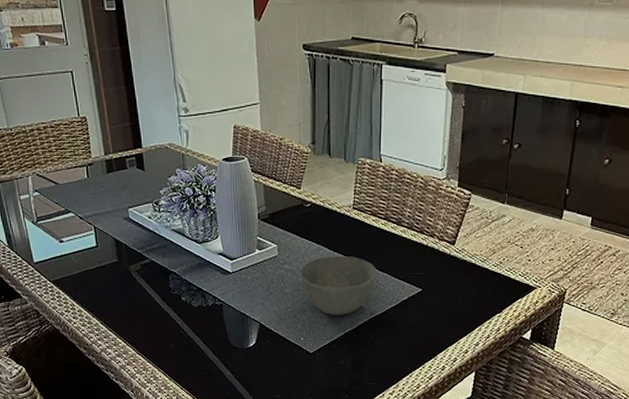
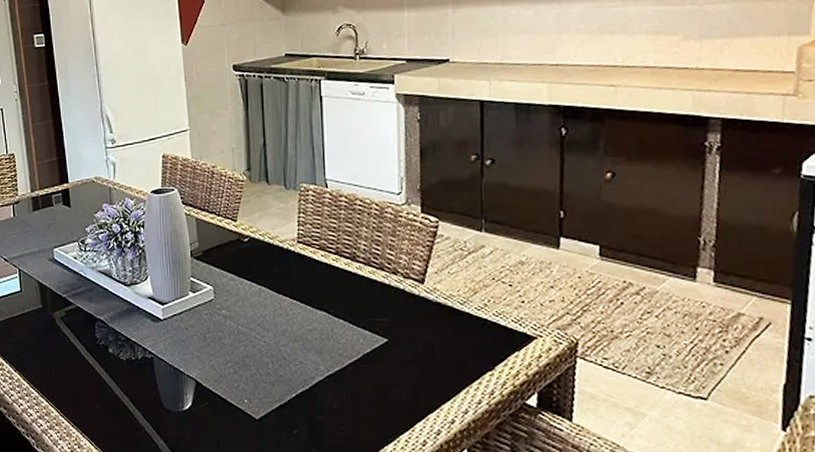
bowl: present [299,256,378,316] -> none [239,299,332,373]

